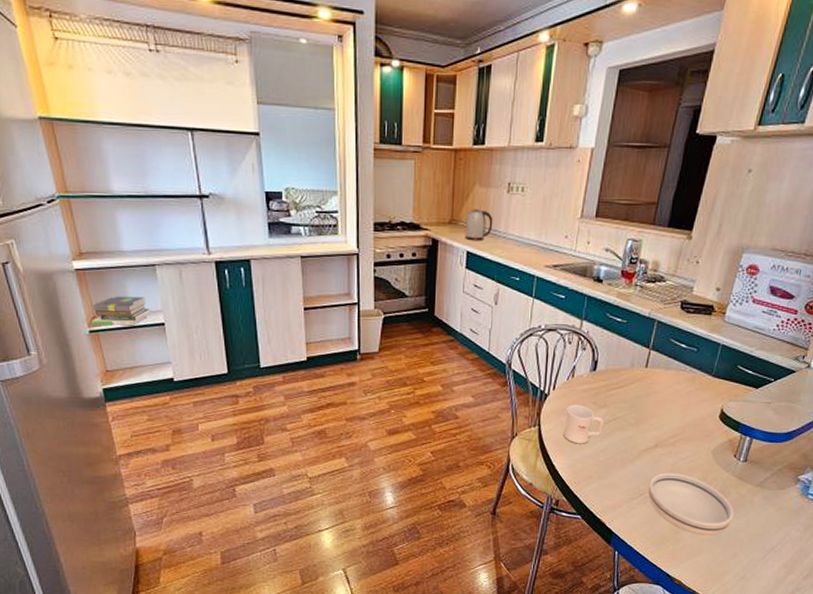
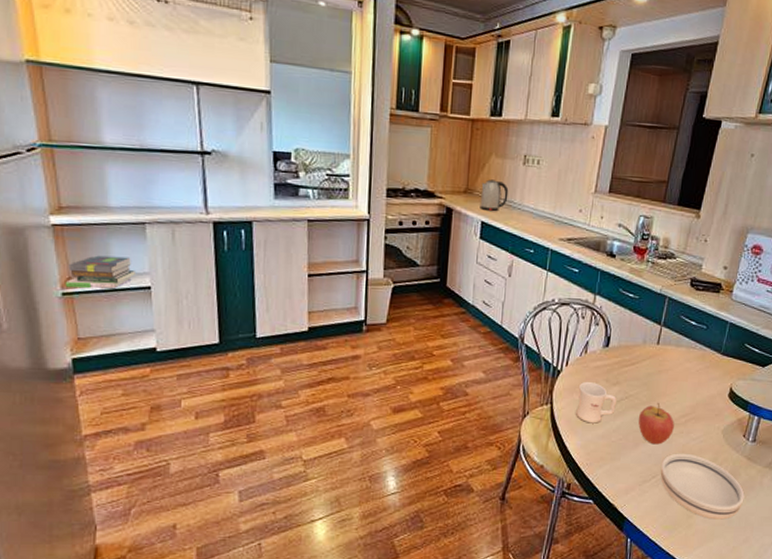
fruit: none [625,425,663,464] -> present [638,403,674,445]

